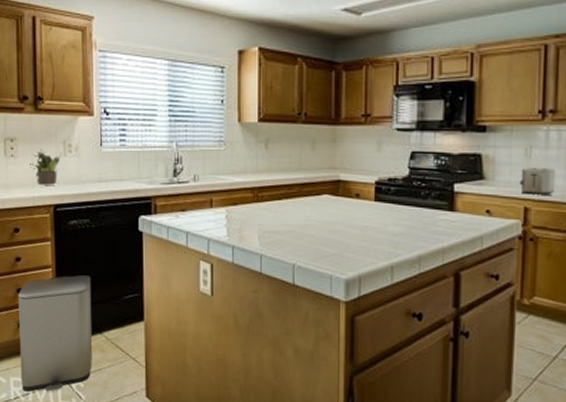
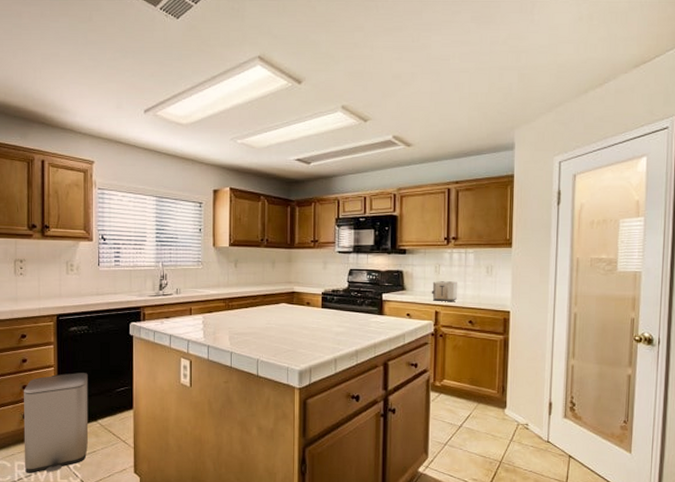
potted plant: present [30,149,62,186] -> none [37,268,65,299]

